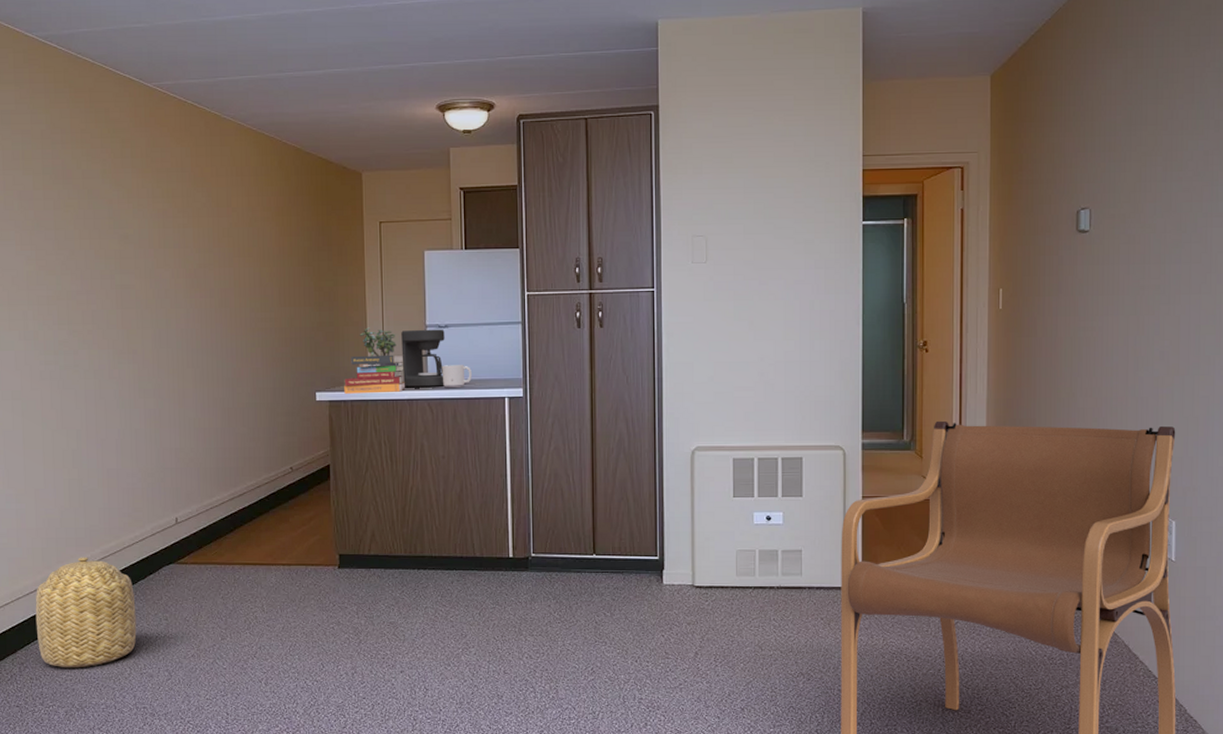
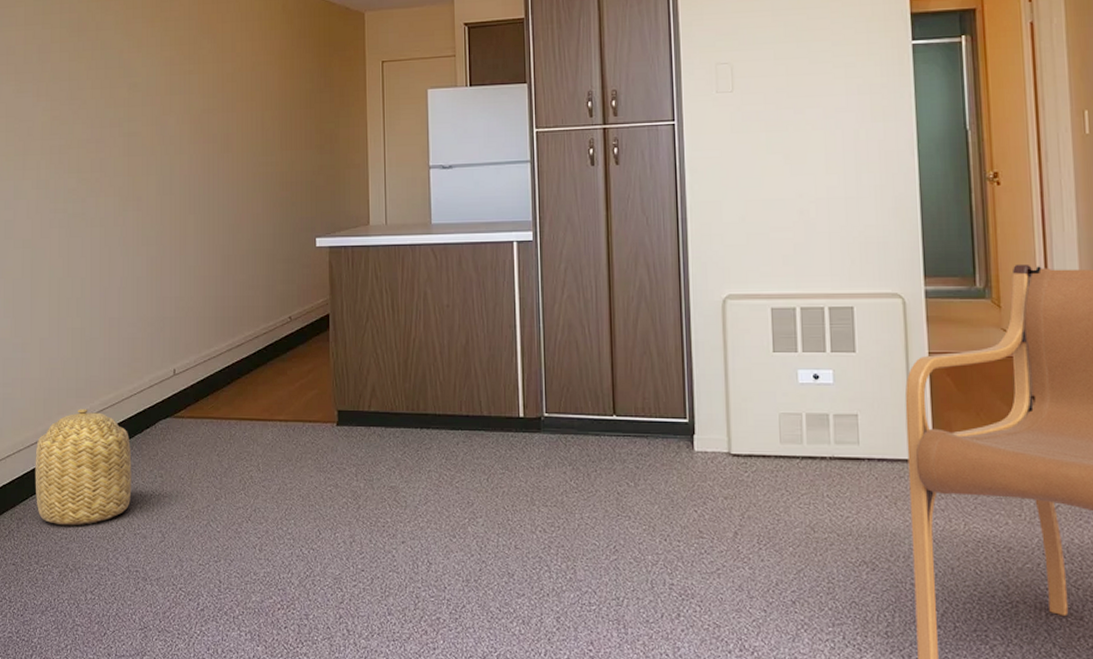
books: present [344,354,406,394] -> none [345,197,409,239]
potted plant: present [359,327,396,357] -> none [360,170,399,201]
coffee maker: present [401,329,445,389] -> none [404,170,449,234]
mug: present [442,365,472,389] -> none [446,207,477,233]

